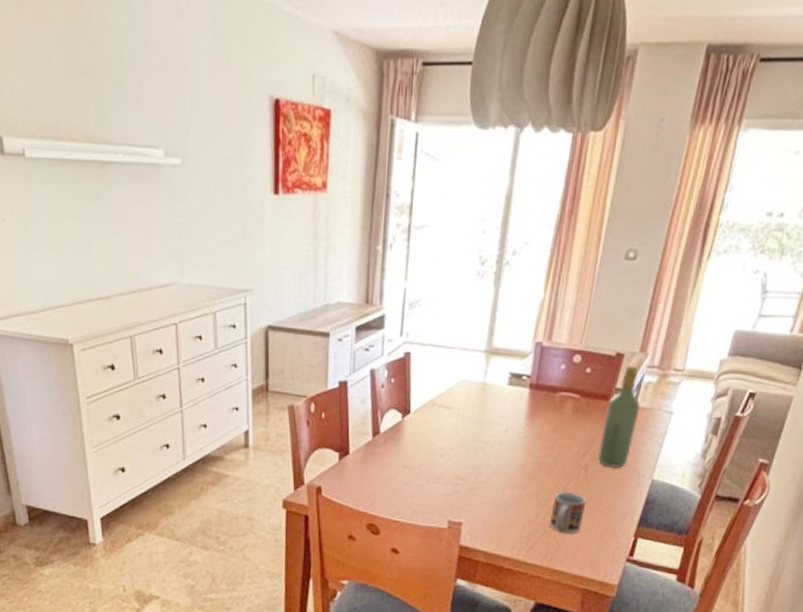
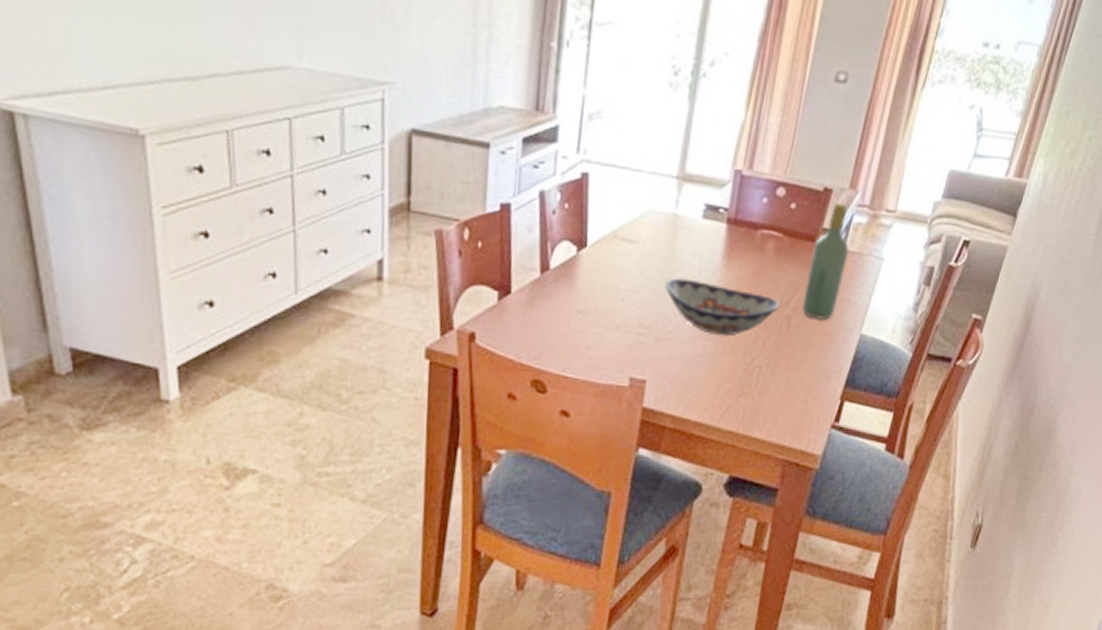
decorative bowl: none [477,436,579,485] -> present [665,277,781,337]
cup: present [550,492,587,533] -> none [747,346,789,395]

